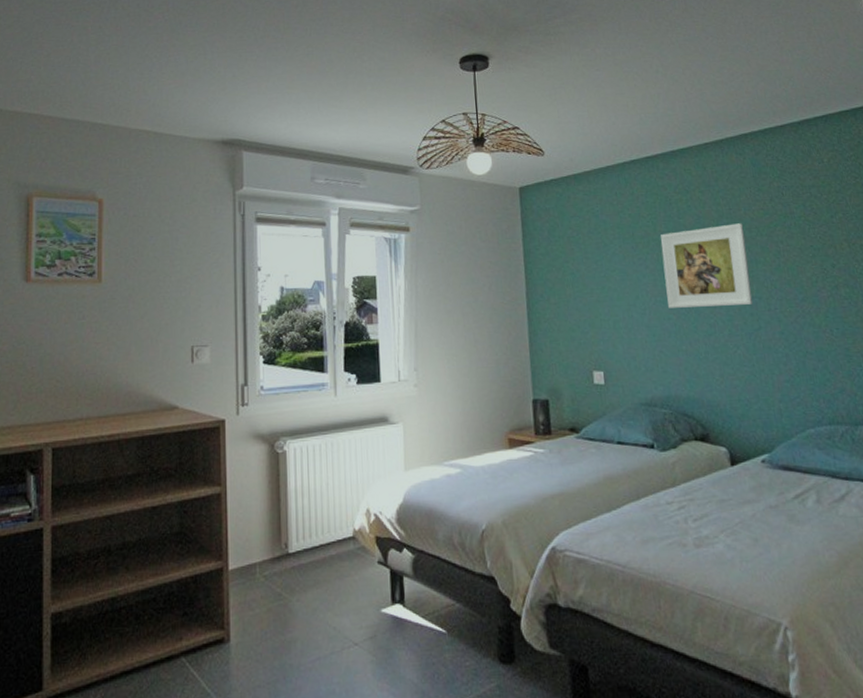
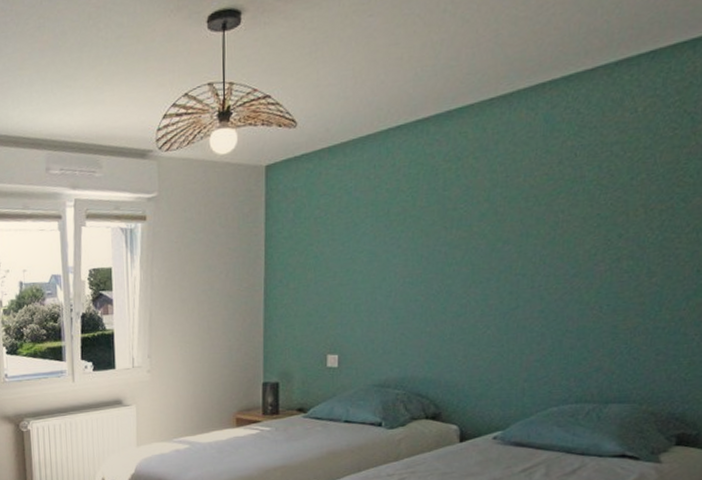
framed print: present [661,223,753,308] -> none [417,192,520,289]

